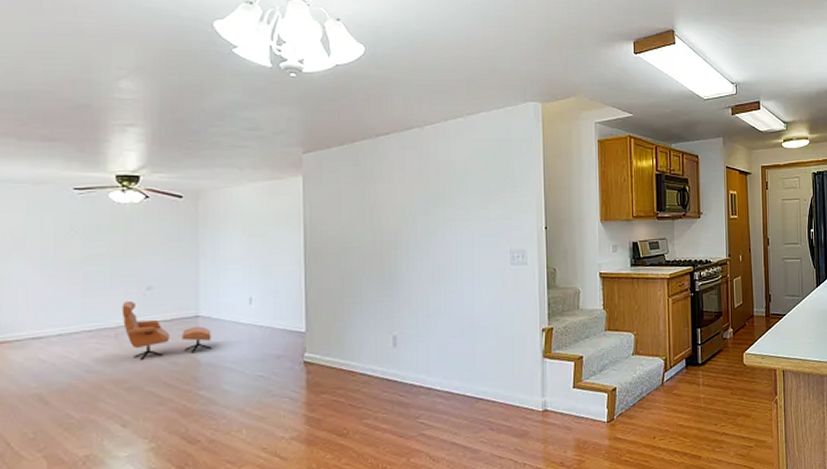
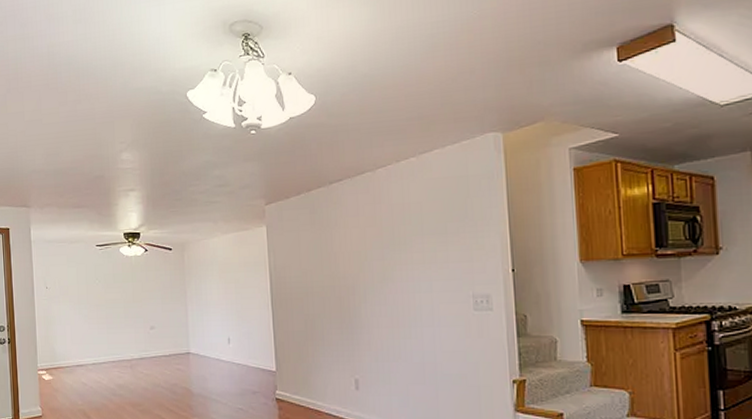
armchair: present [122,300,211,361] -> none [134,338,201,389]

